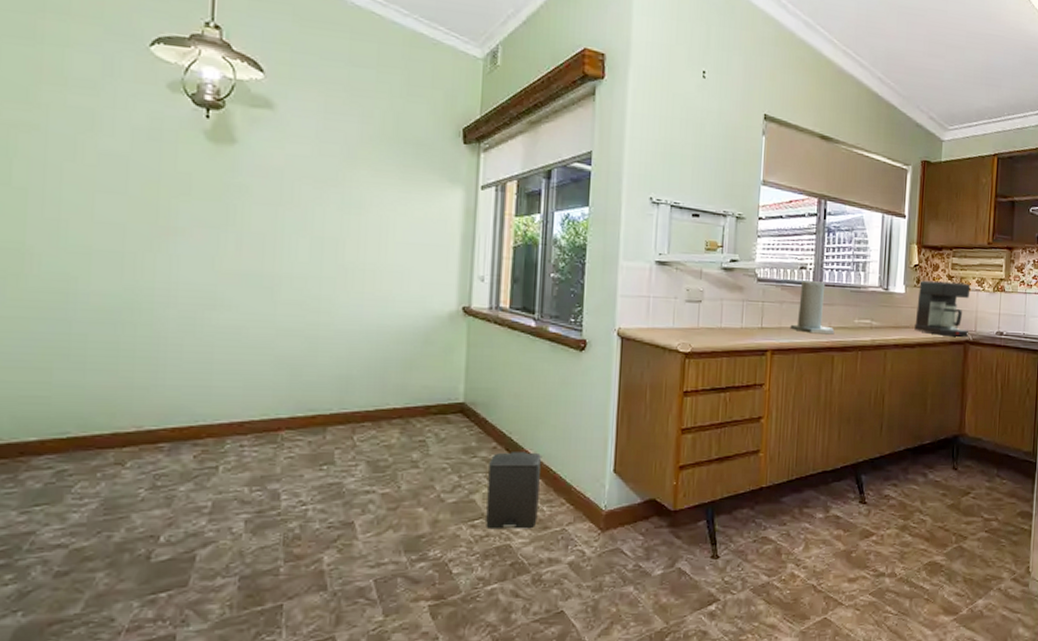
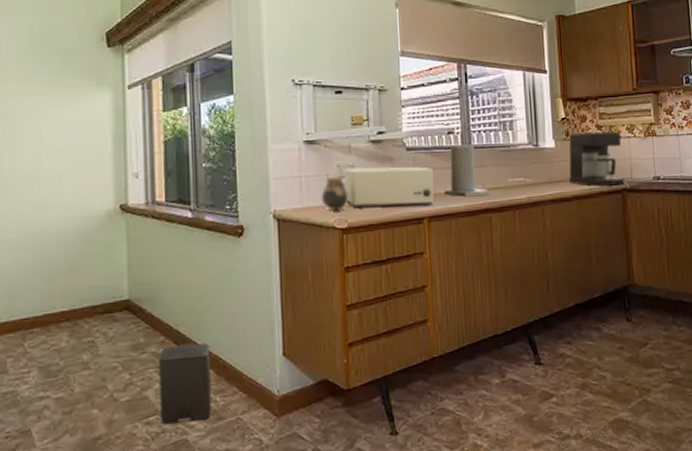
jar: none [667,299,695,334] -> present [321,176,349,210]
toaster: none [691,293,783,339] -> present [343,166,434,209]

